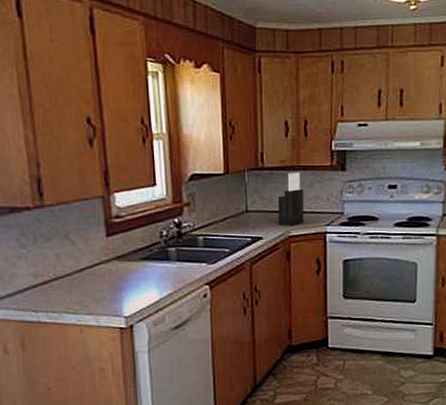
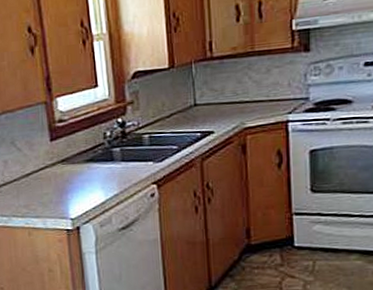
knife block: present [277,173,304,226] -> none [230,59,261,117]

